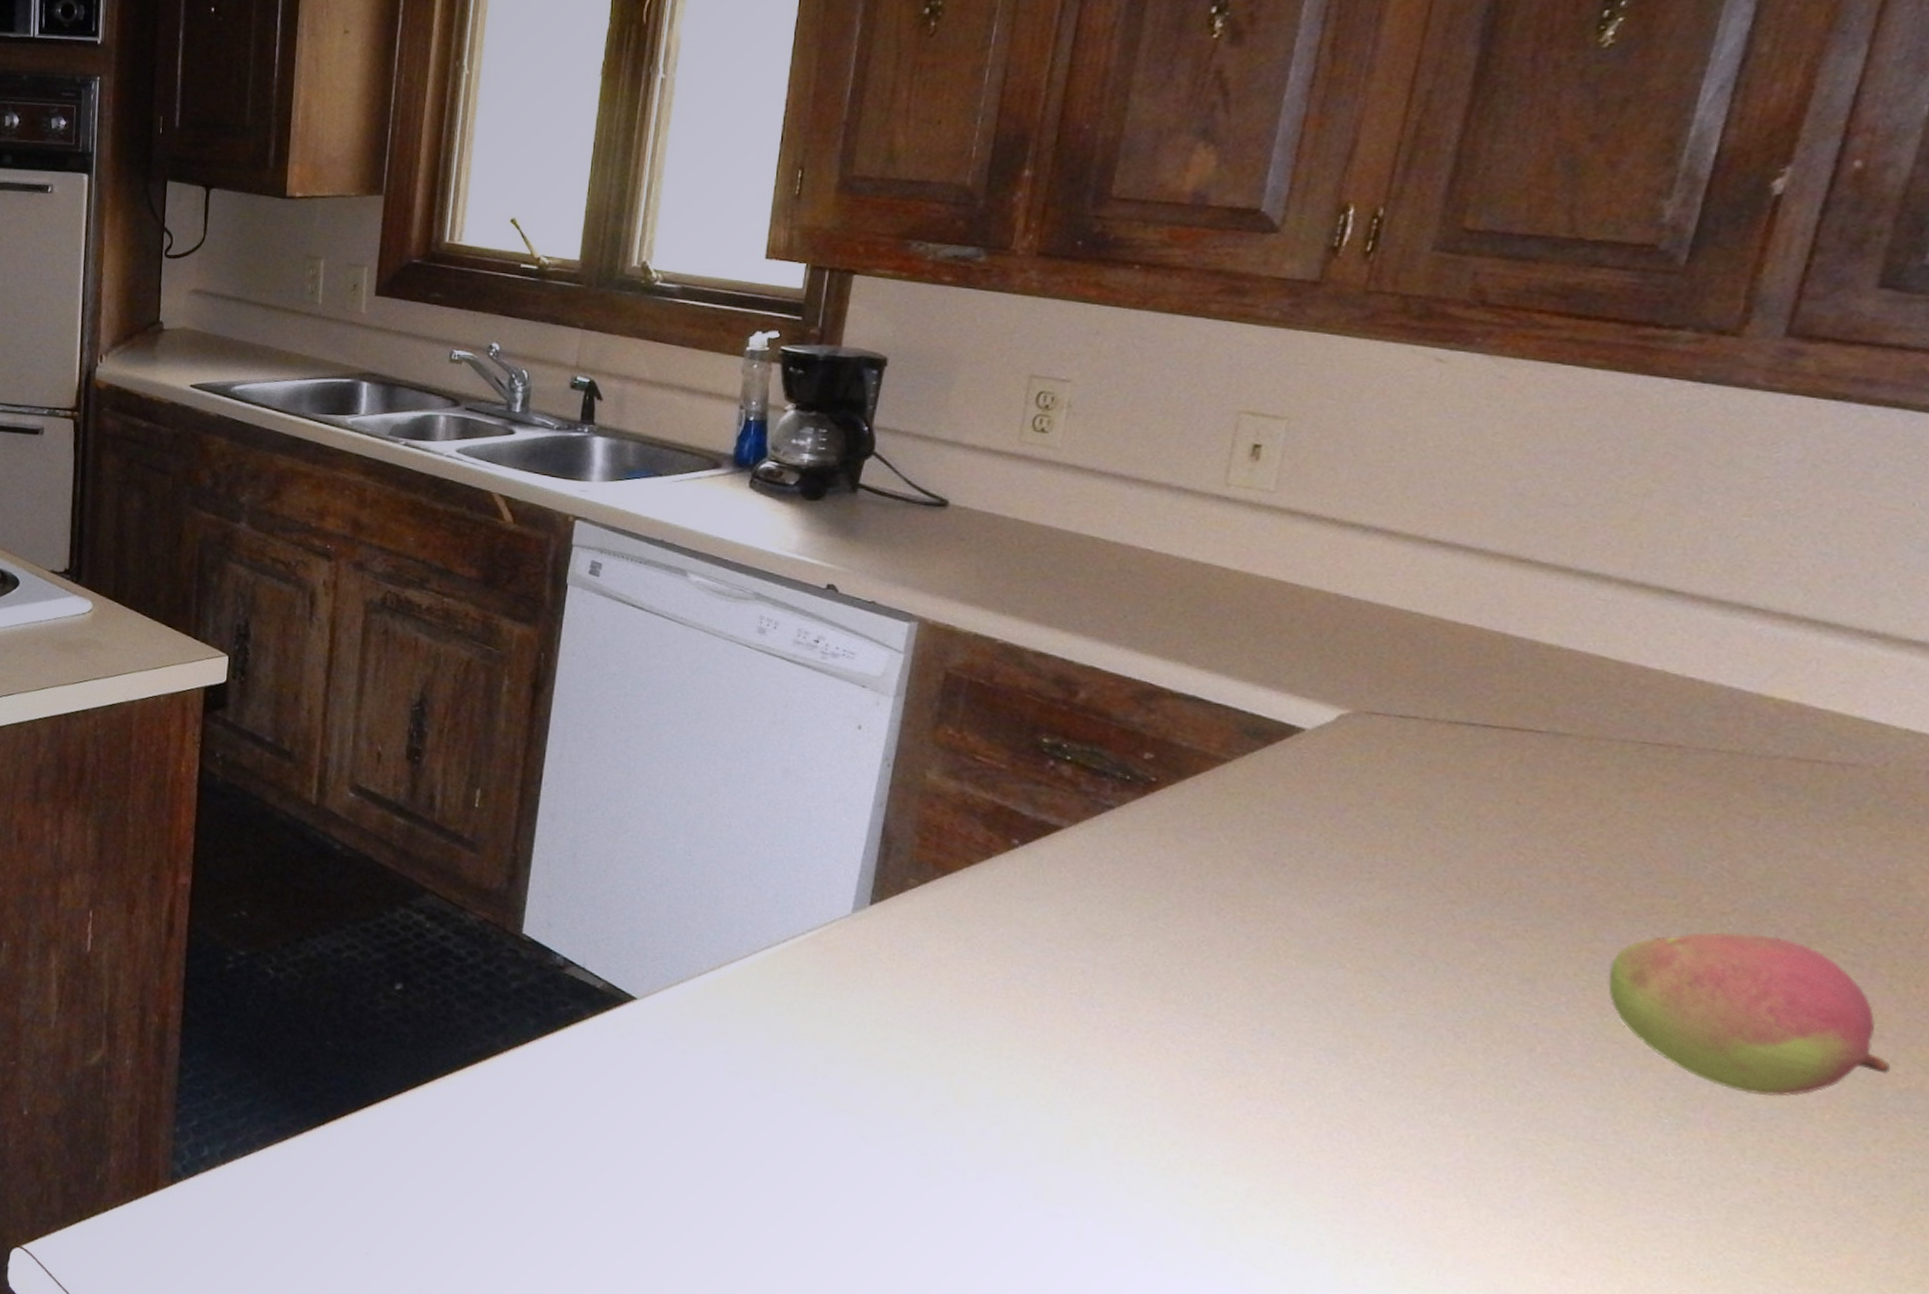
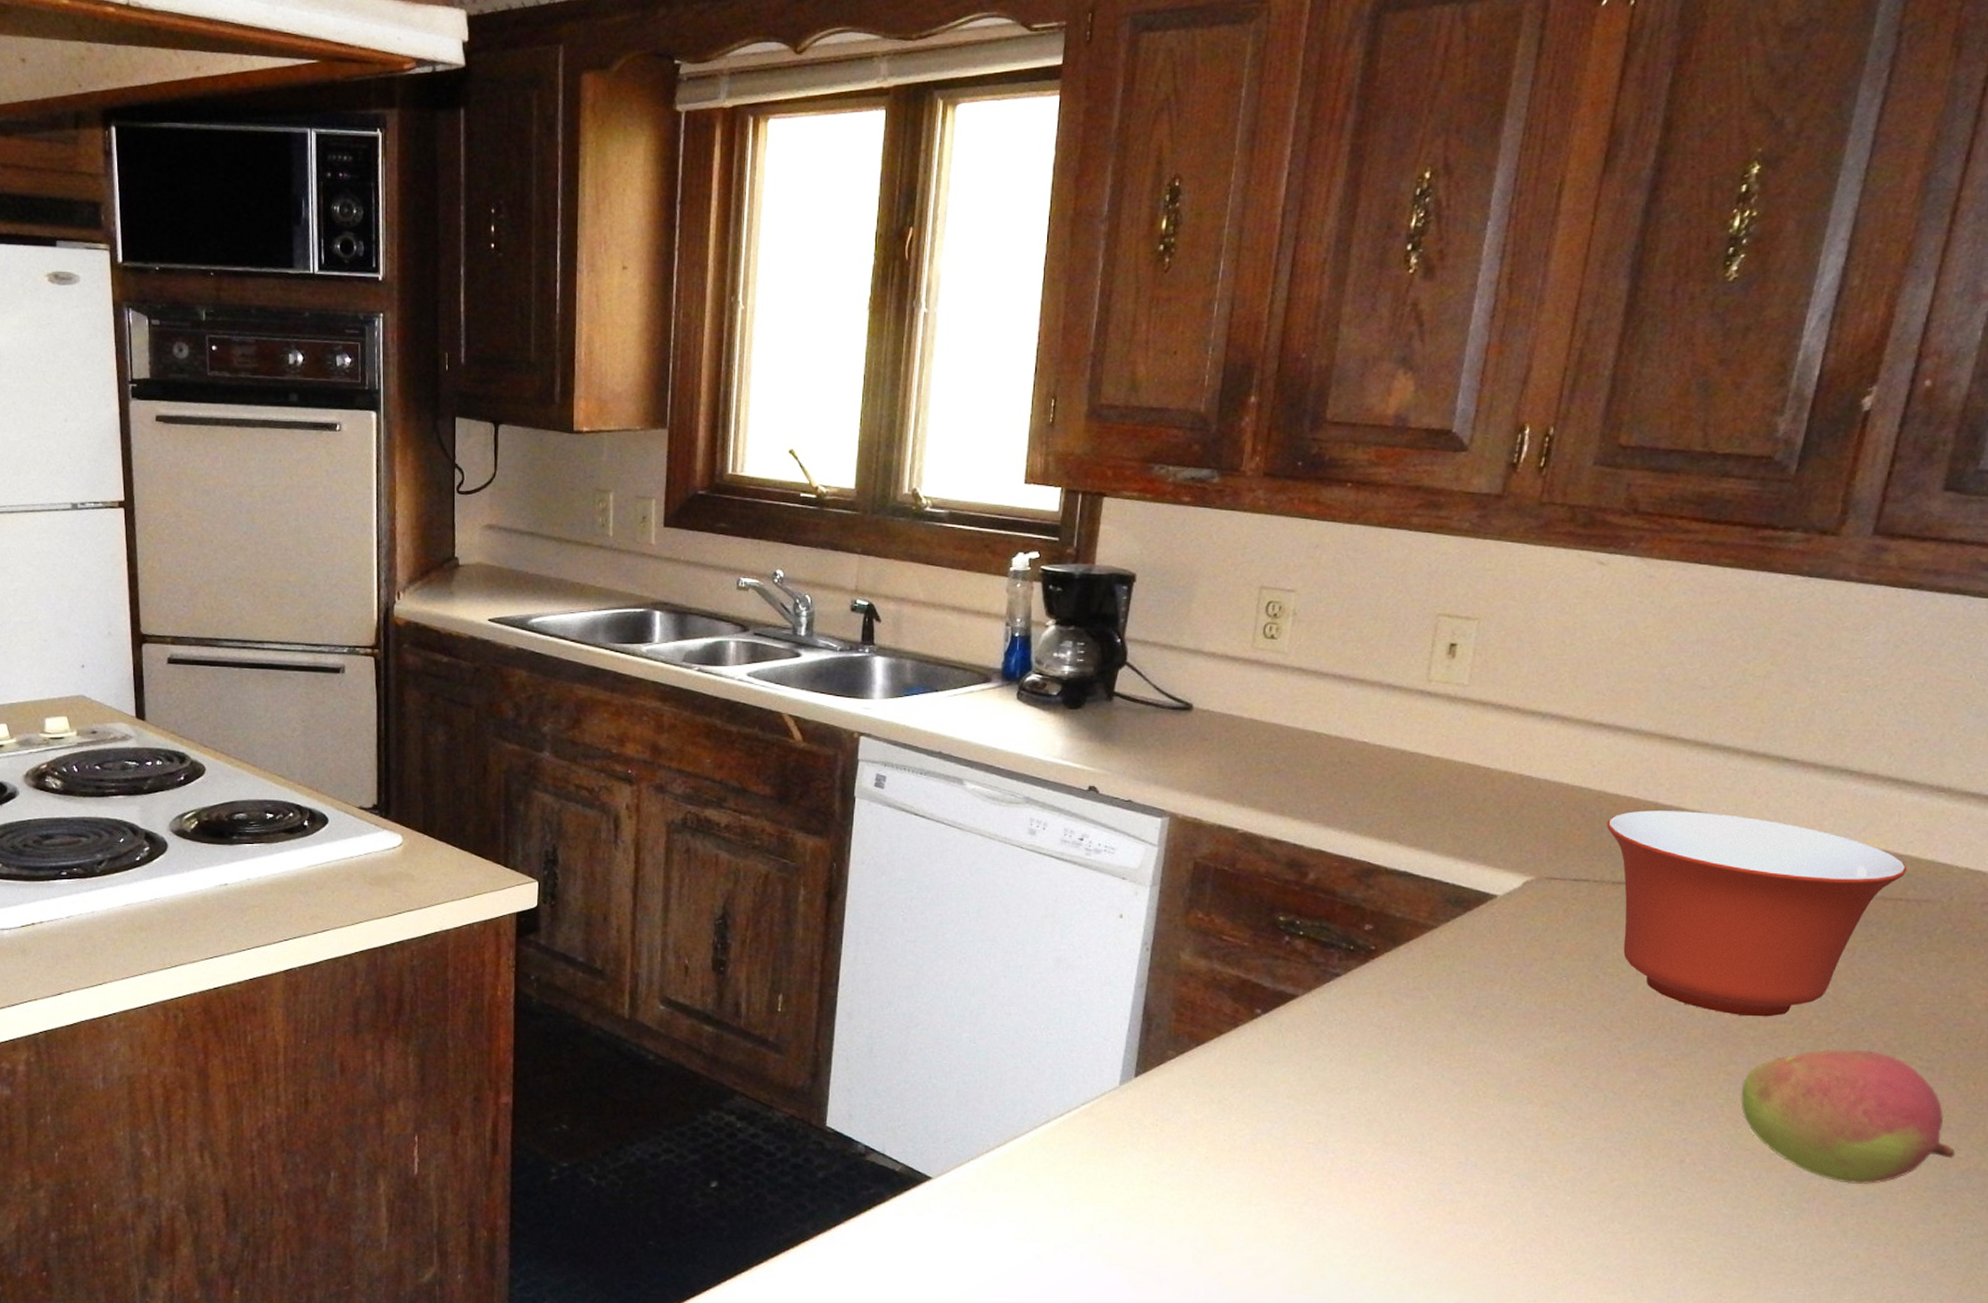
mixing bowl: none [1442,641,1828,889] -> present [1607,810,1907,1017]

